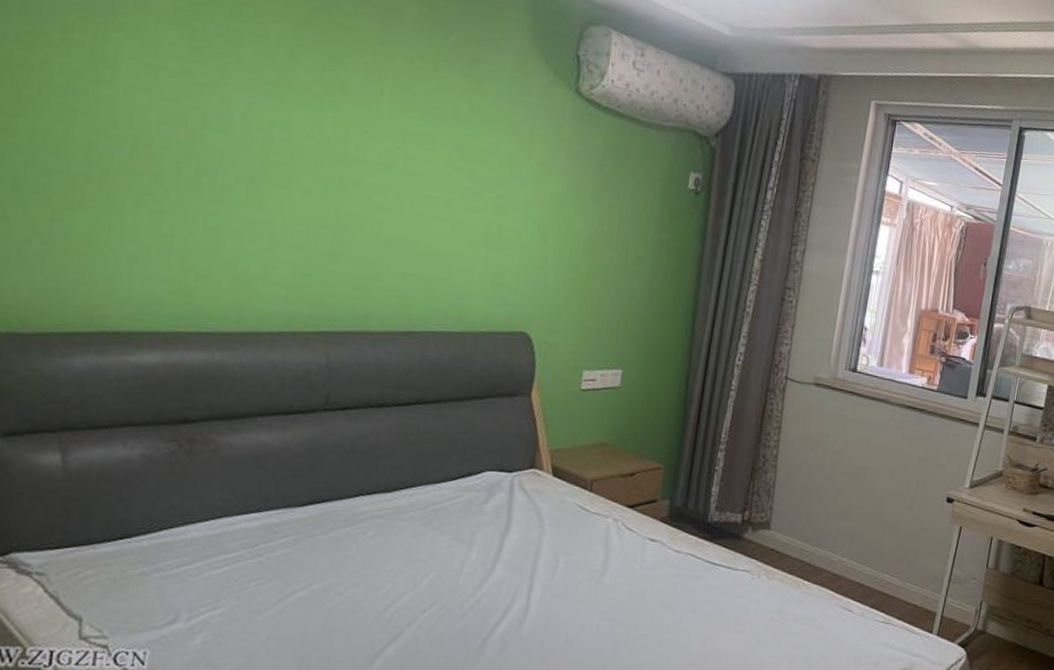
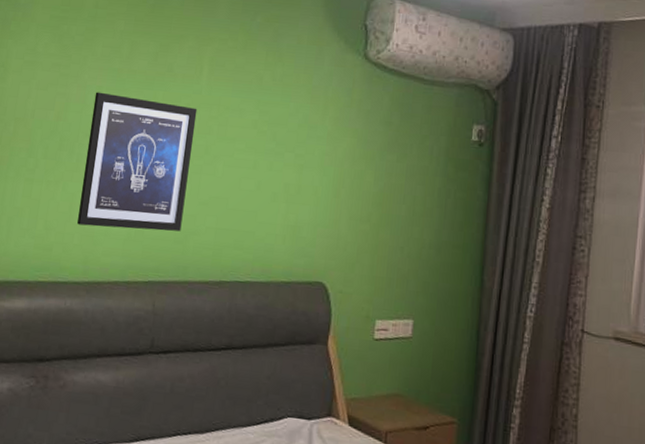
wall art: none [225,108,378,277] -> present [77,92,198,232]

